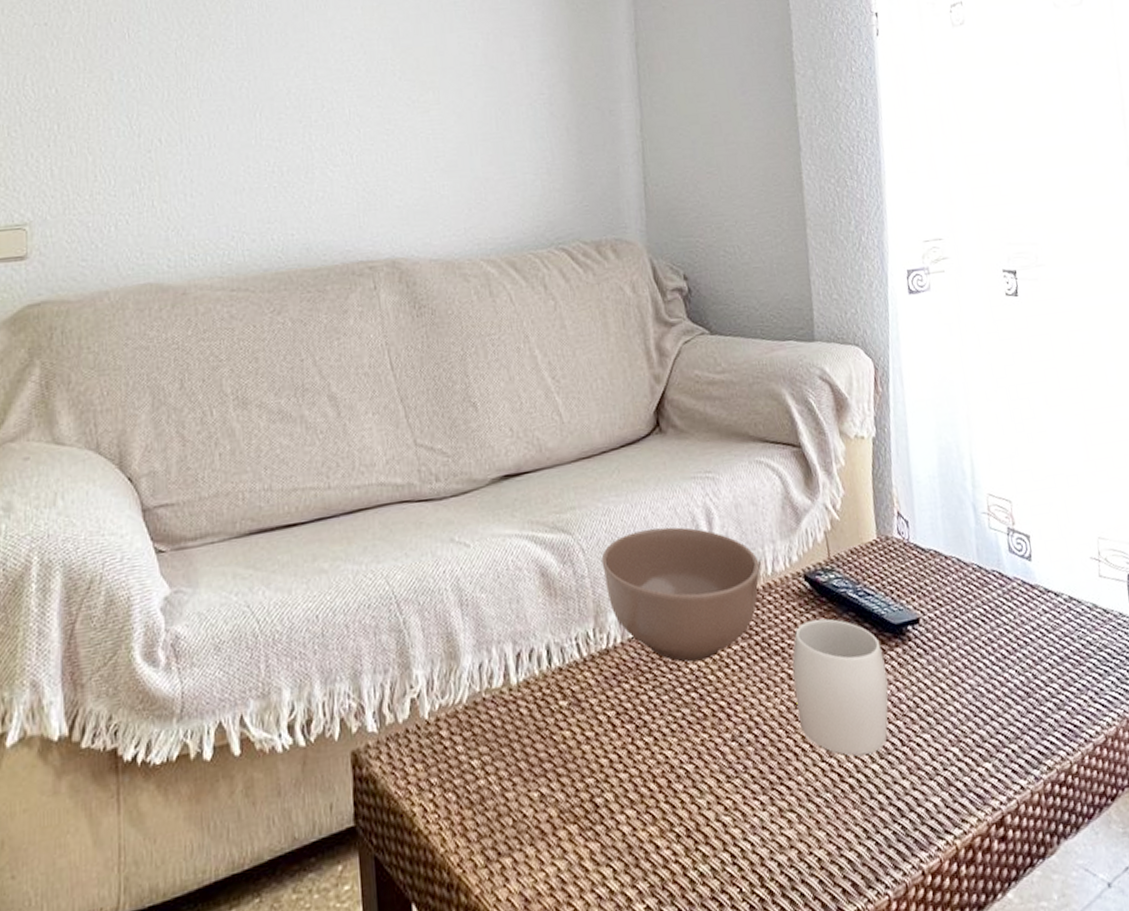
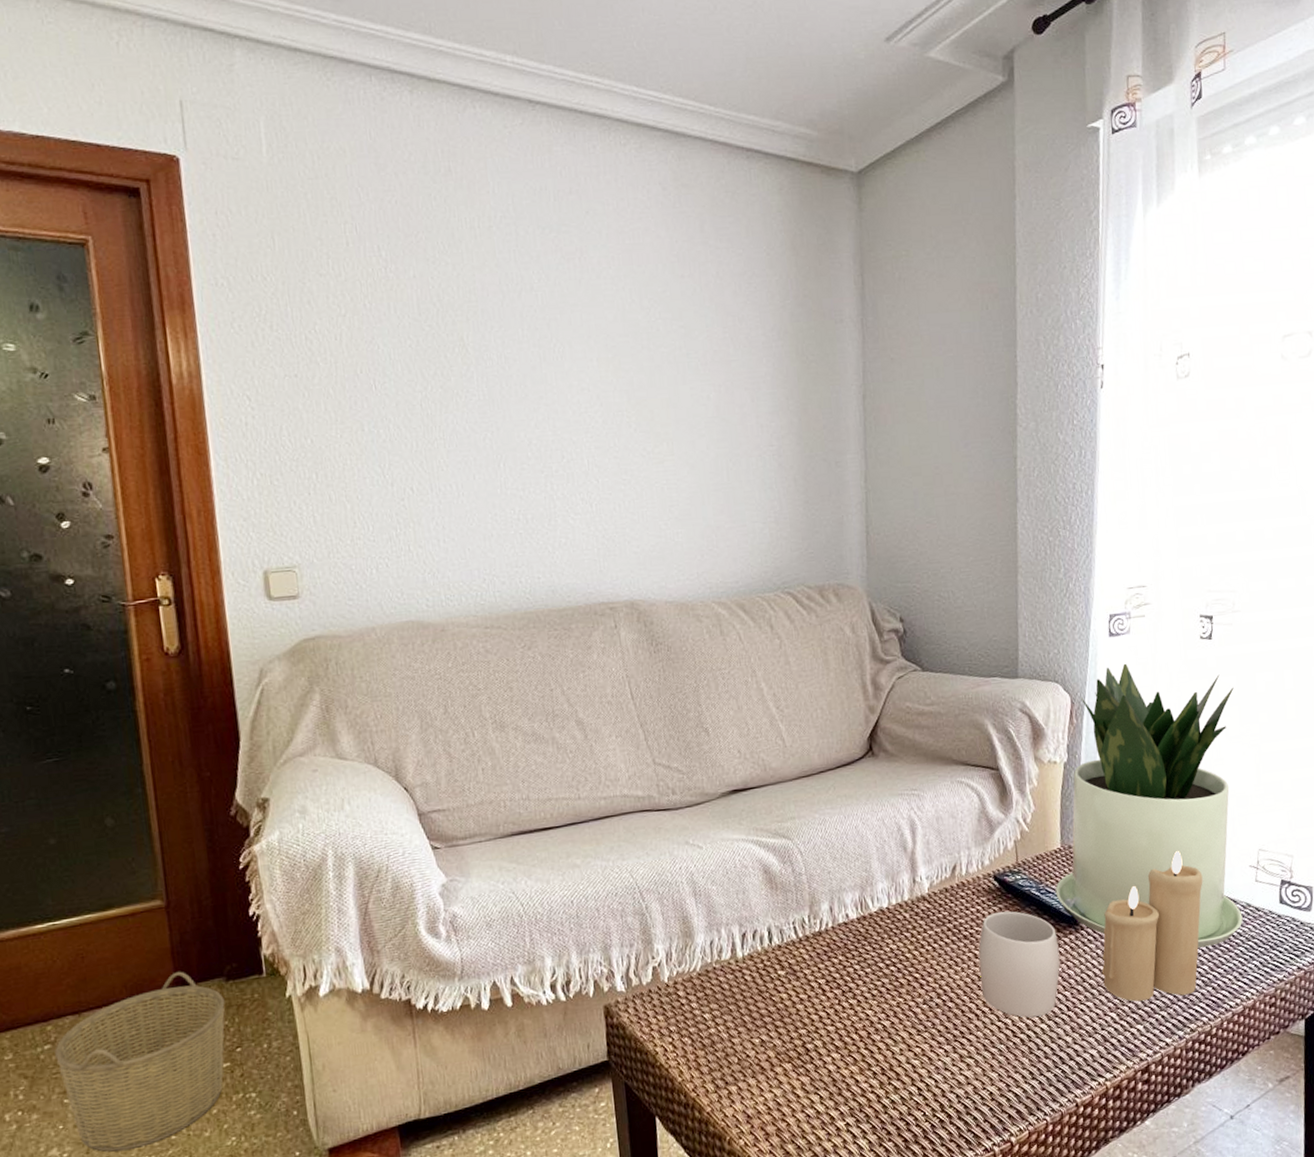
bowl: present [601,527,760,662] -> none [817,835,955,943]
planter: none [875,323,1091,661] -> present [1055,663,1243,948]
candle: none [933,541,1048,733] -> present [1101,851,1203,1002]

